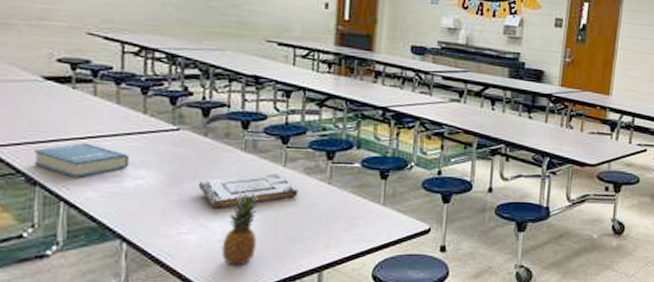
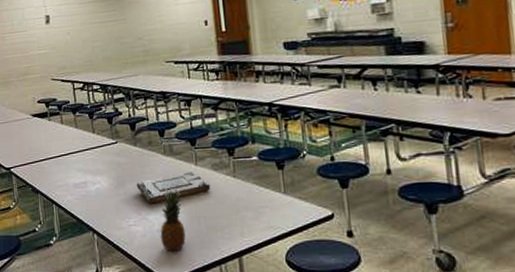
hardback book: present [34,143,130,178] -> none [34,159,90,186]

